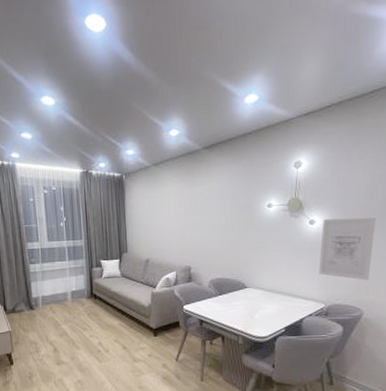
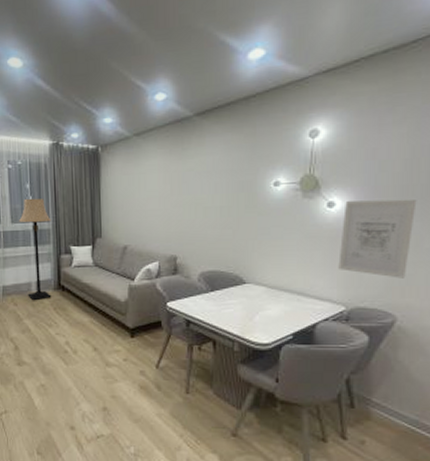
lamp: none [55,219,85,309] -> present [19,198,52,301]

